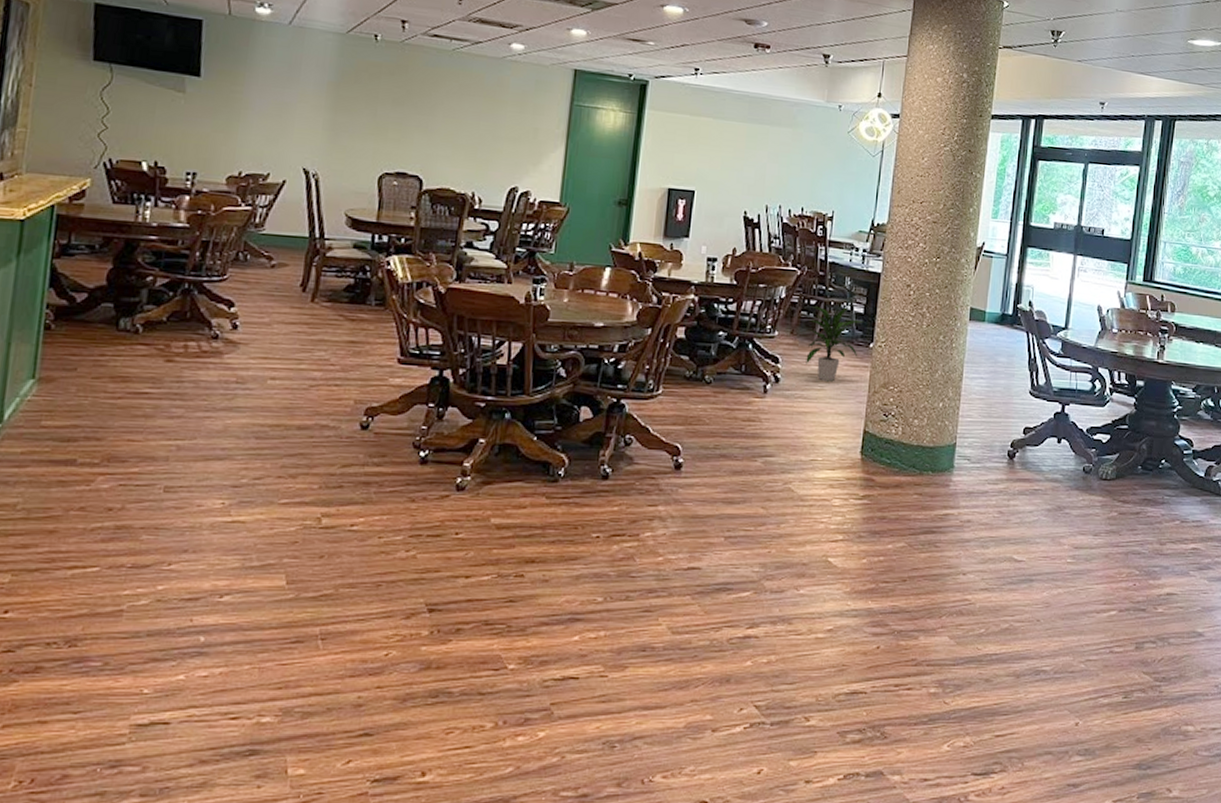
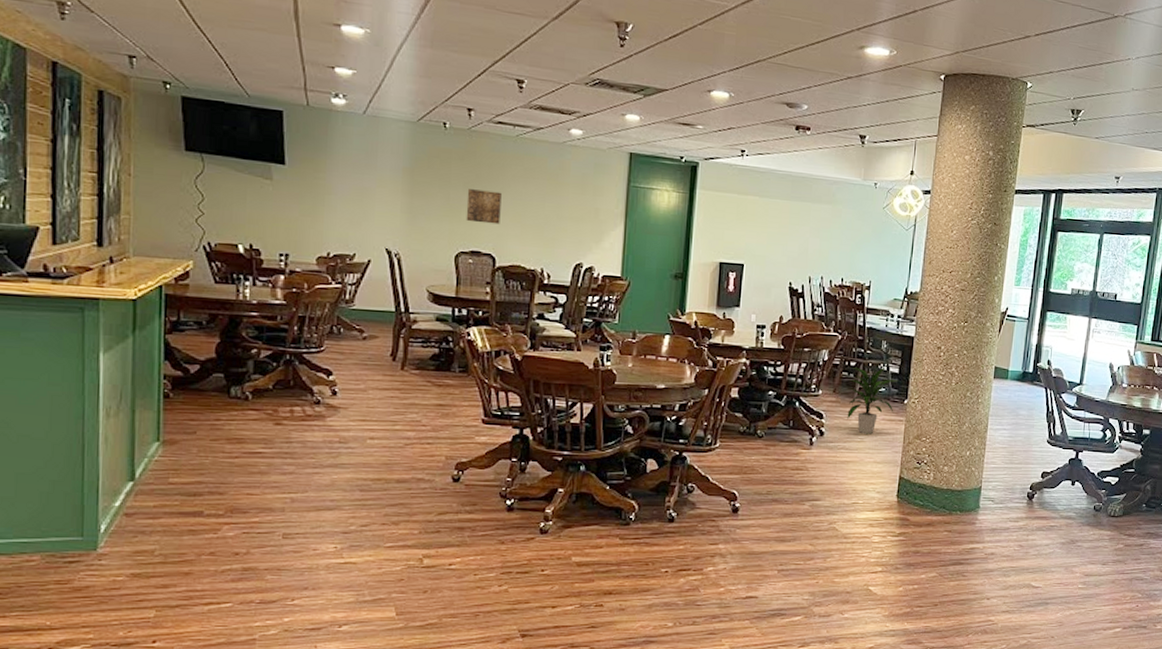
wall art: none [392,105,433,144] -> present [466,189,502,225]

